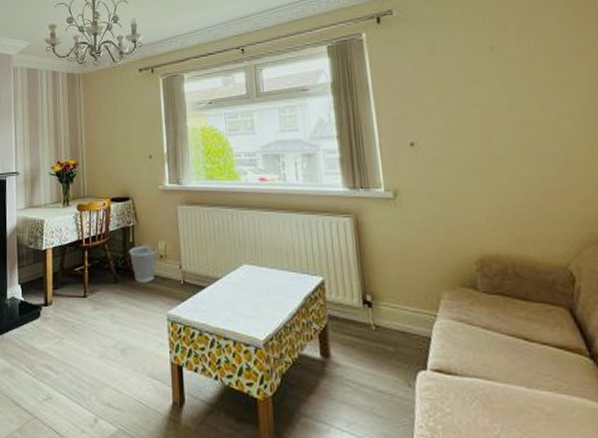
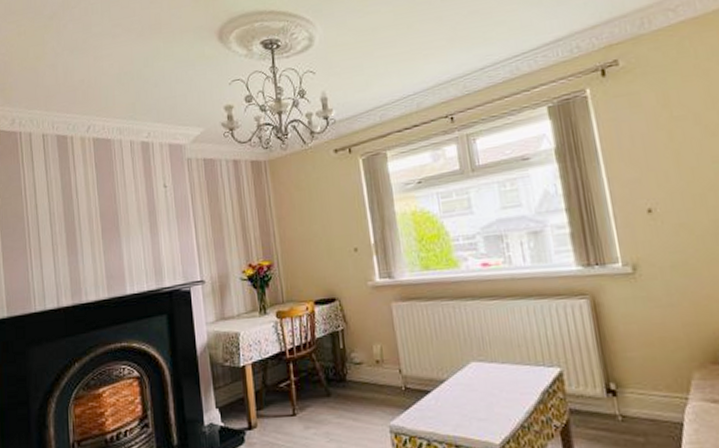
wastebasket: present [129,246,157,282] -> none [340,351,373,393]

